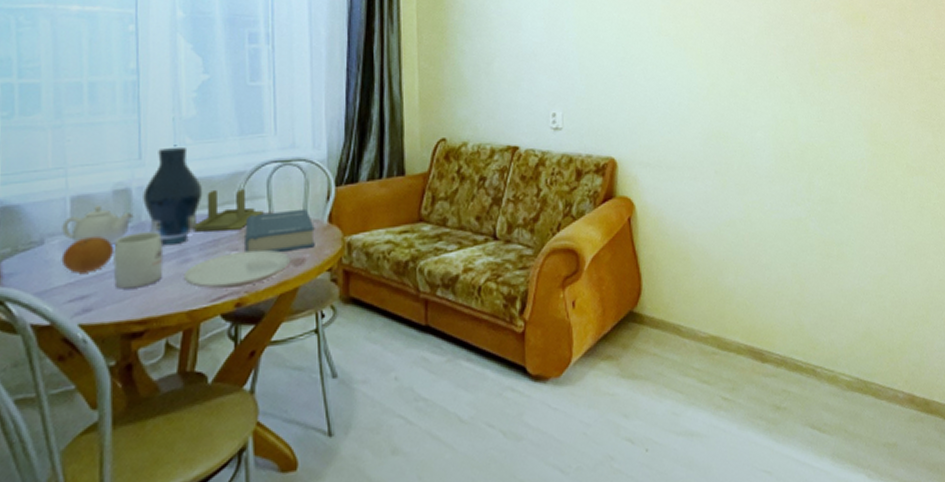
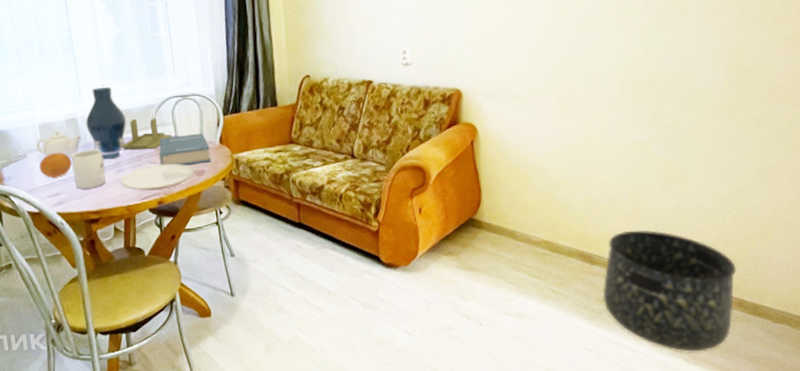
basket: none [776,317,907,464] -> present [602,229,736,352]

